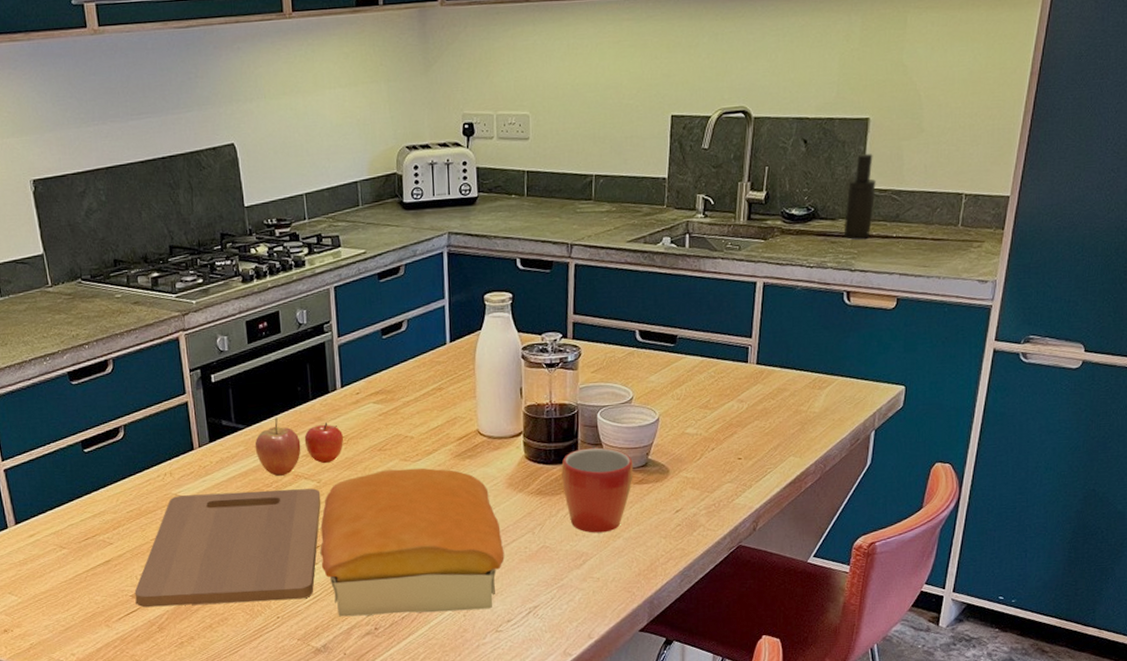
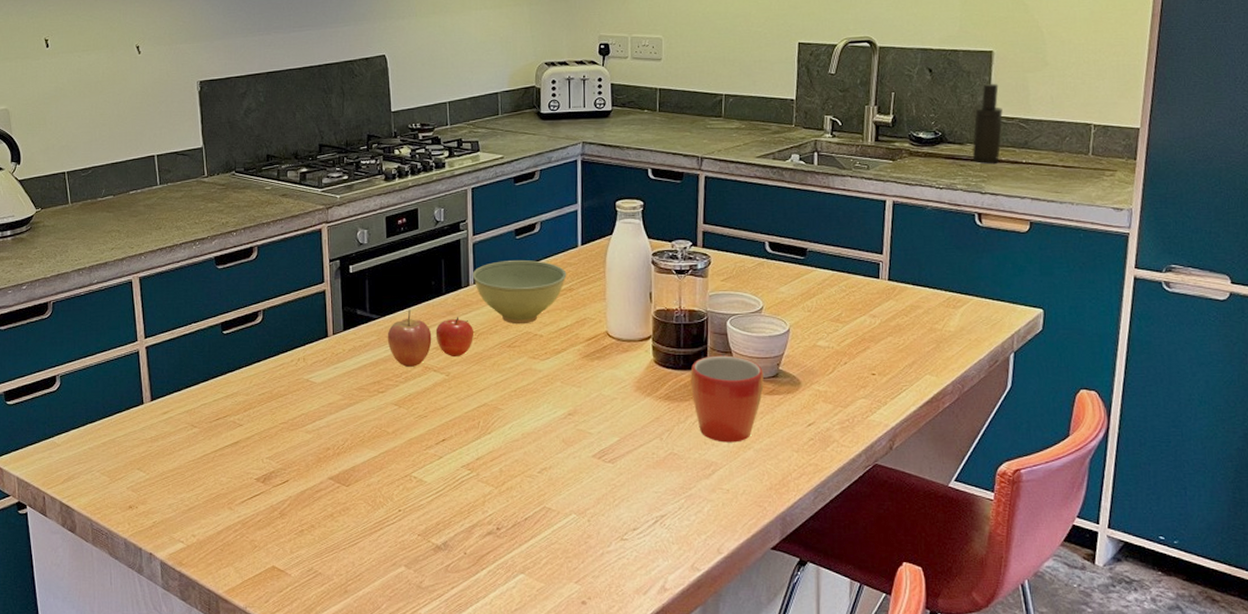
cutting board: present [134,488,321,608] -> none [259,380,449,493]
bread loaf: present [320,468,505,617] -> none [445,366,631,515]
bowl: none [339,360,436,427] -> present [472,260,567,325]

